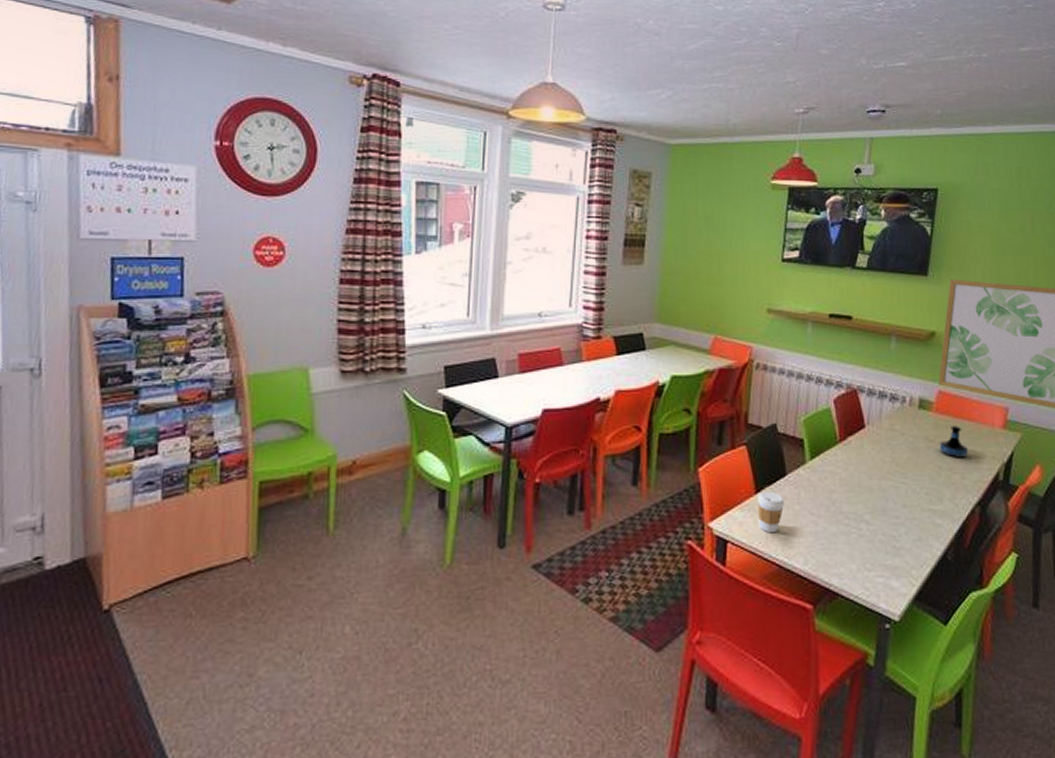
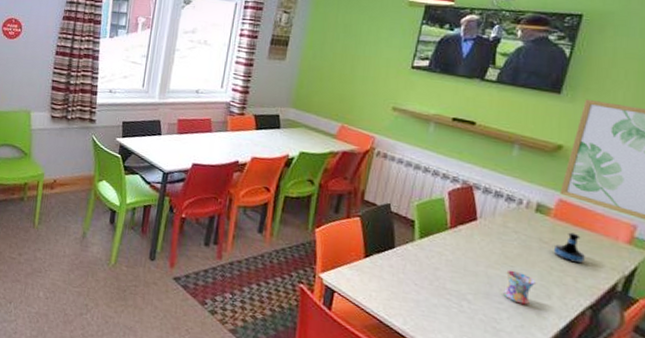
coffee cup: present [758,491,785,533] -> none [364,257,391,294]
mug: none [897,478,927,514] -> present [502,270,535,305]

